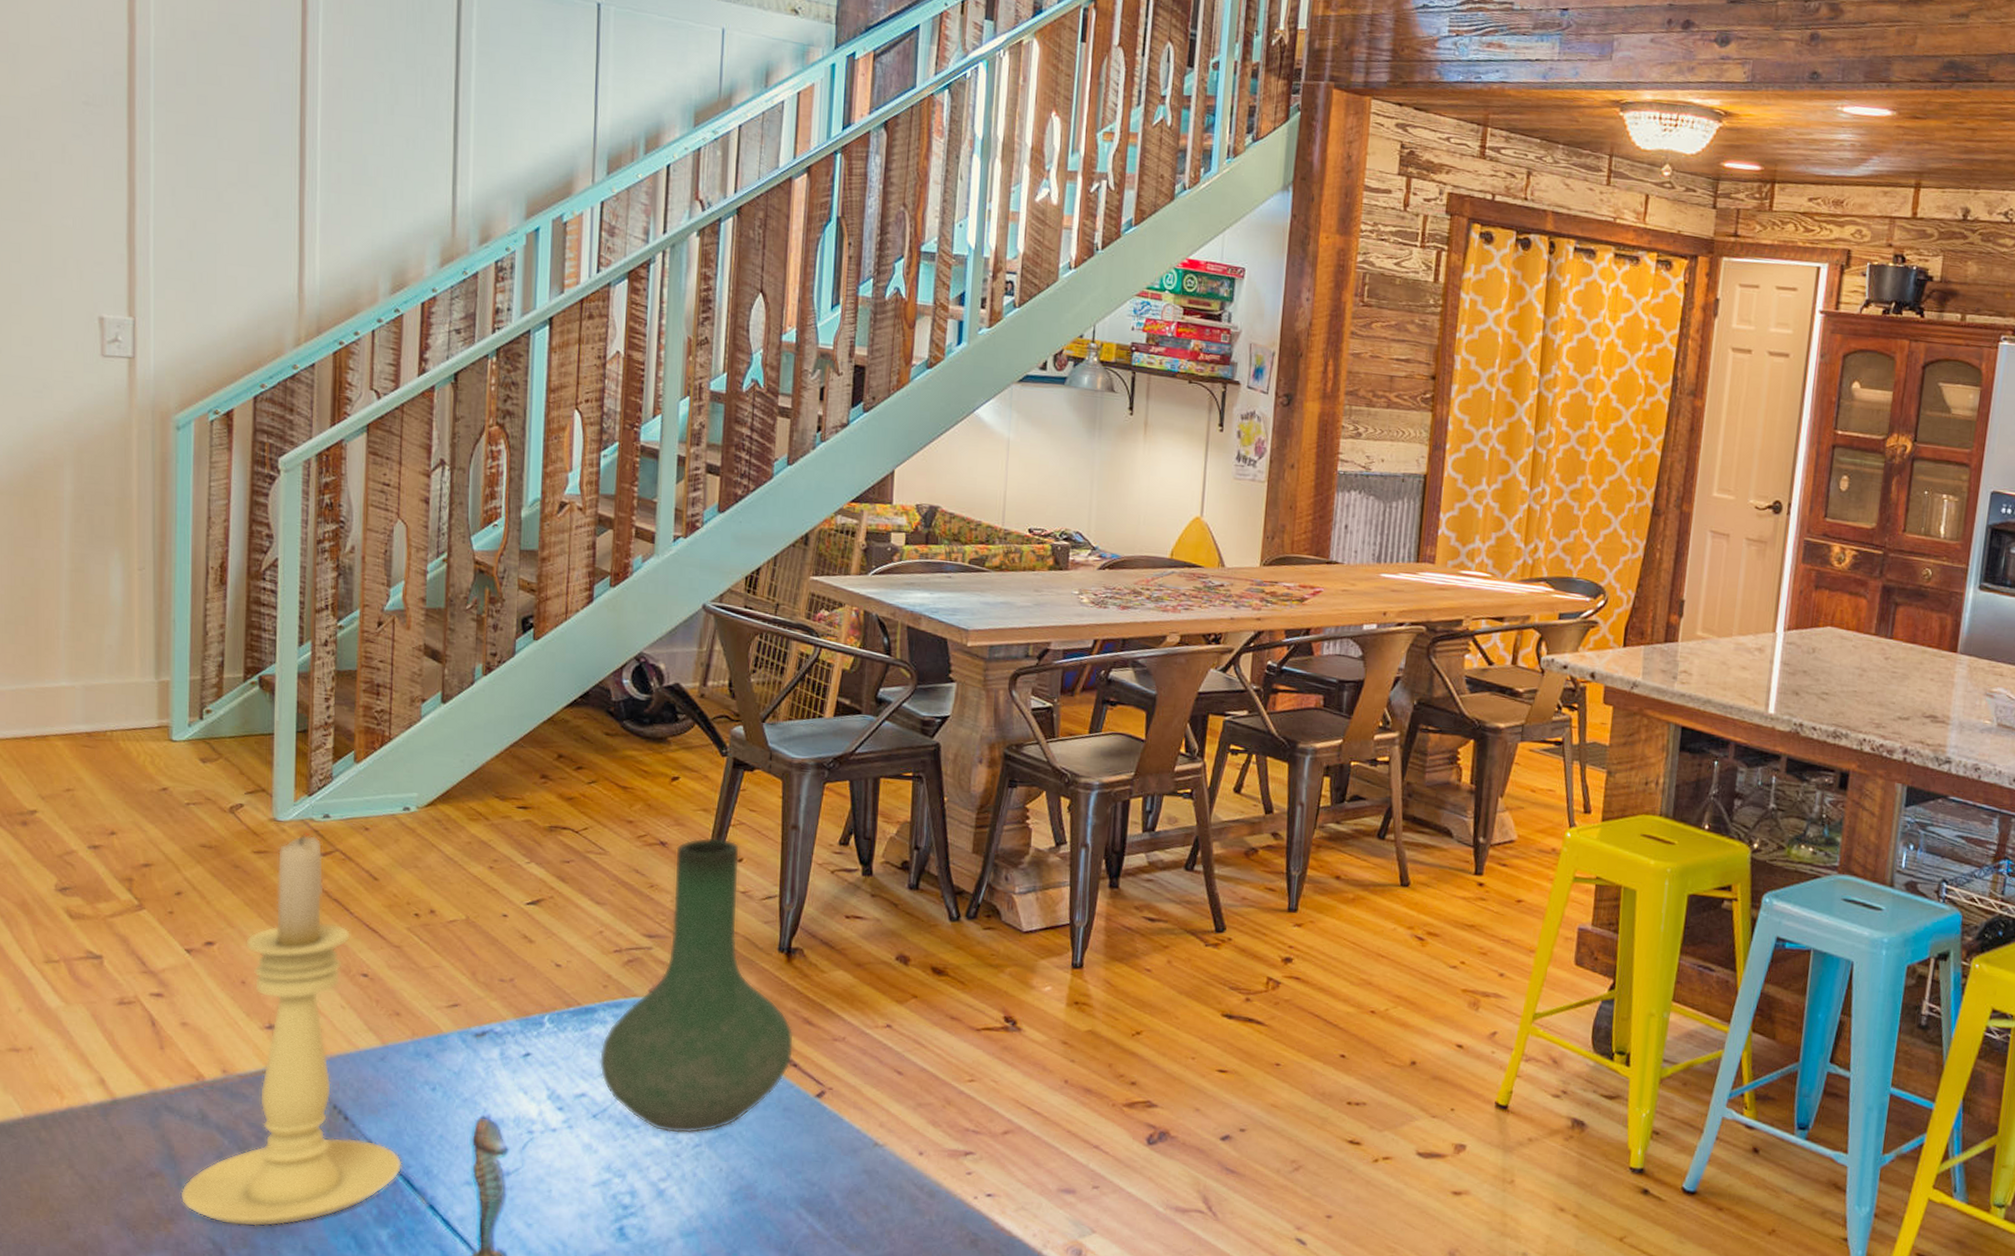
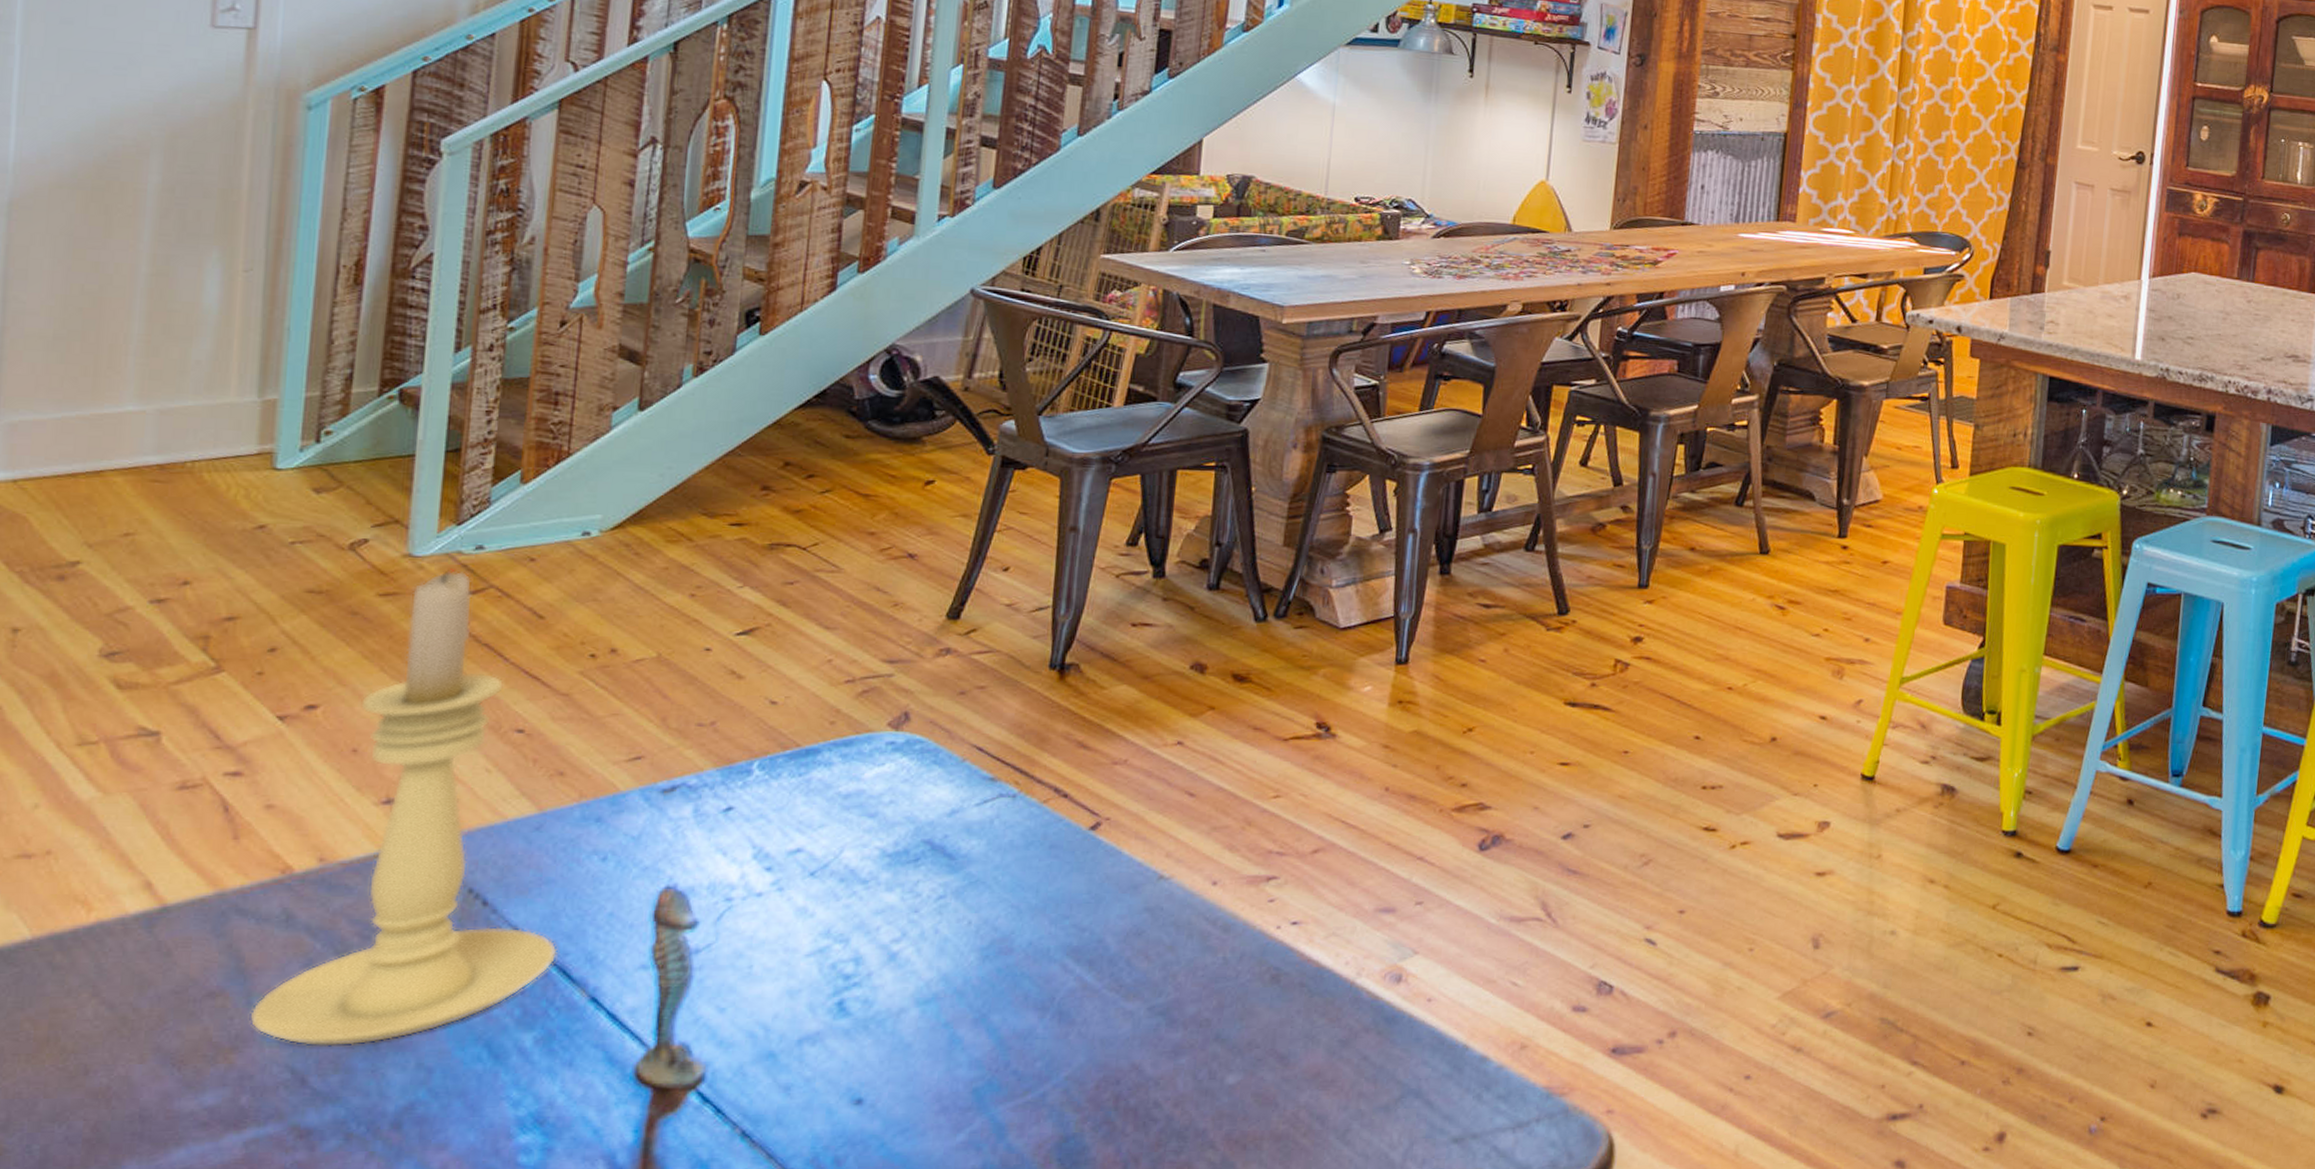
vase: present [599,837,794,1134] -> none [820,545,1066,885]

